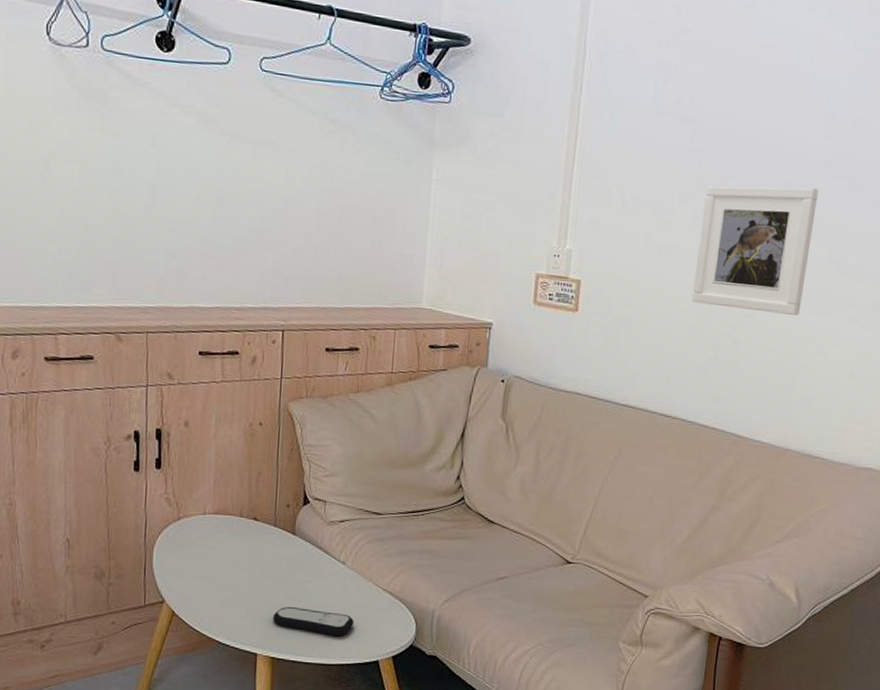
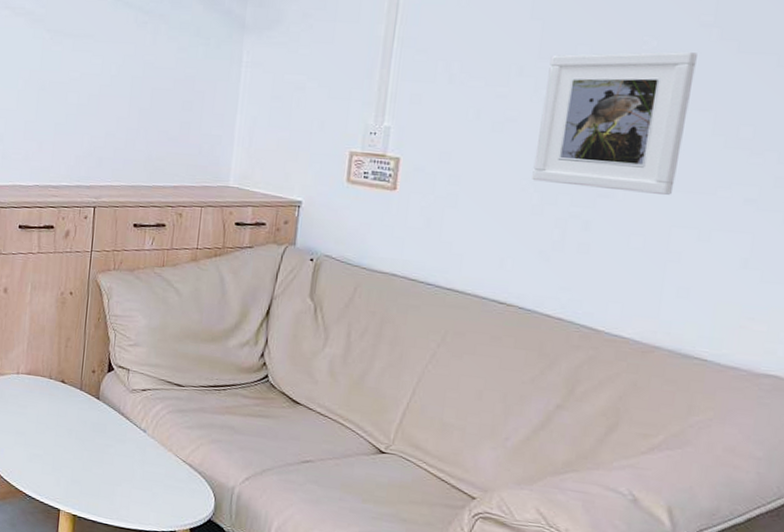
remote control: present [273,607,354,637] -> none [76,468,153,503]

